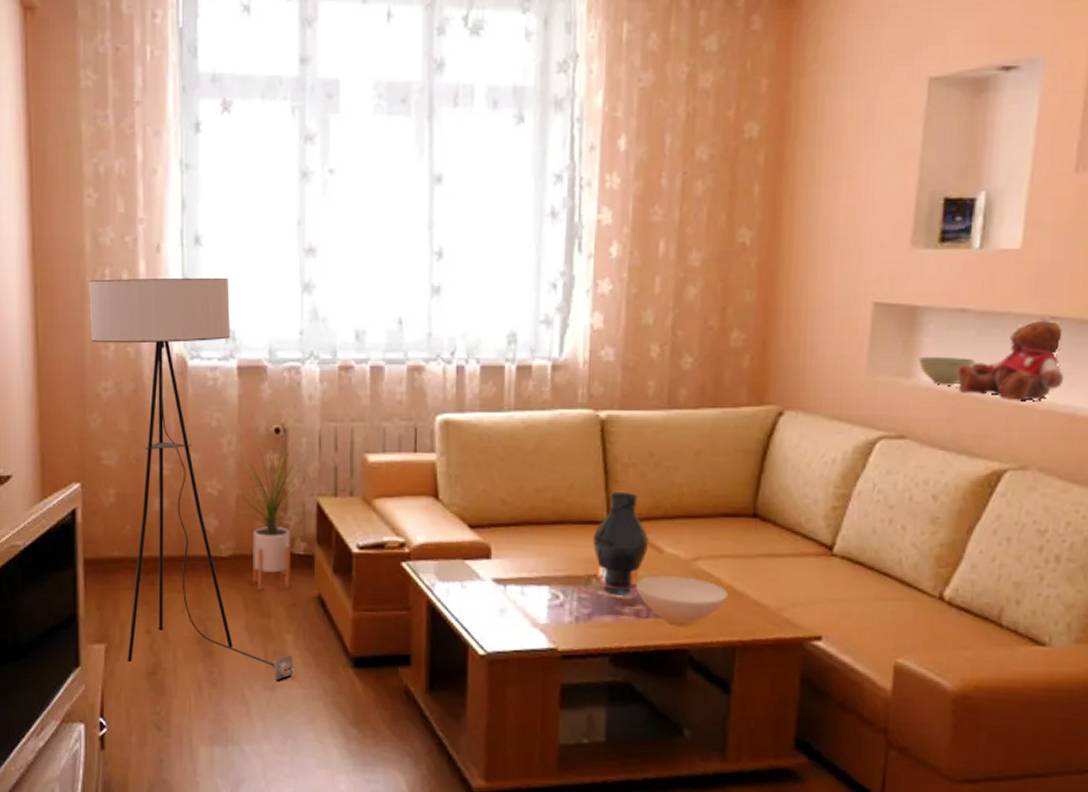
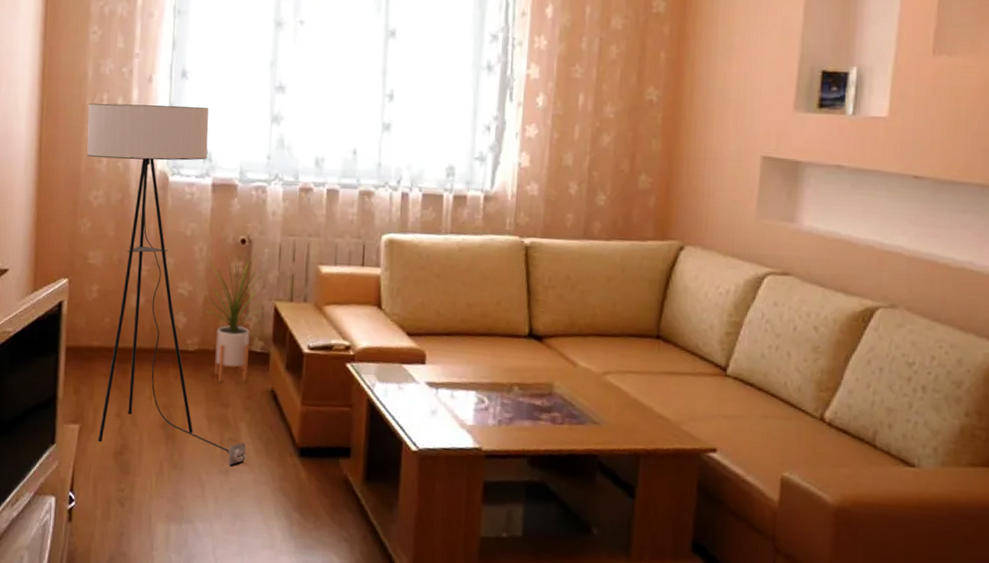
vase: present [593,491,649,595] -> none [516,309,565,403]
bowl: present [636,575,728,625] -> none [553,386,633,433]
bowl: present [918,356,975,385] -> none [800,204,850,231]
teddy bear: present [956,321,1064,402] -> none [834,179,927,248]

